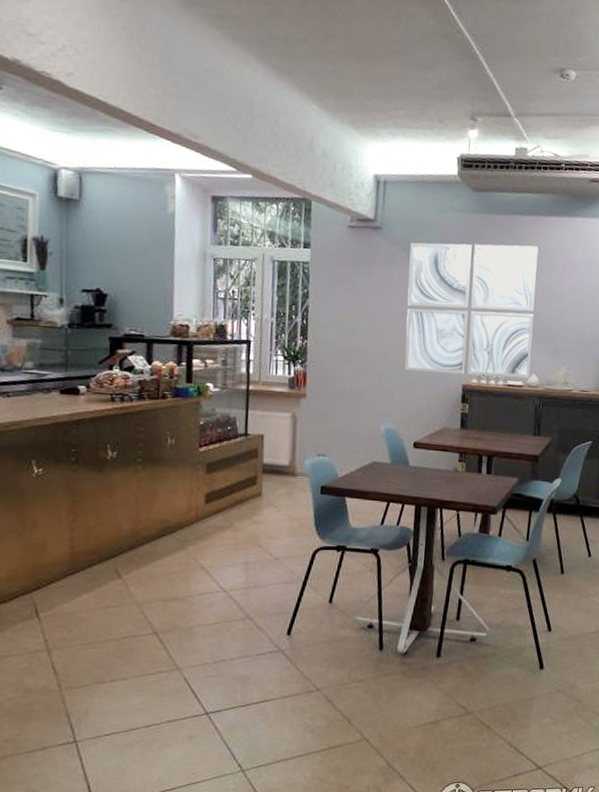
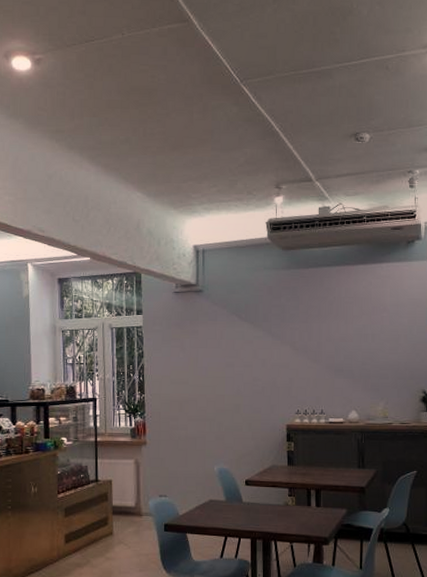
wall art: present [404,242,539,379] -> none [230,293,351,416]

